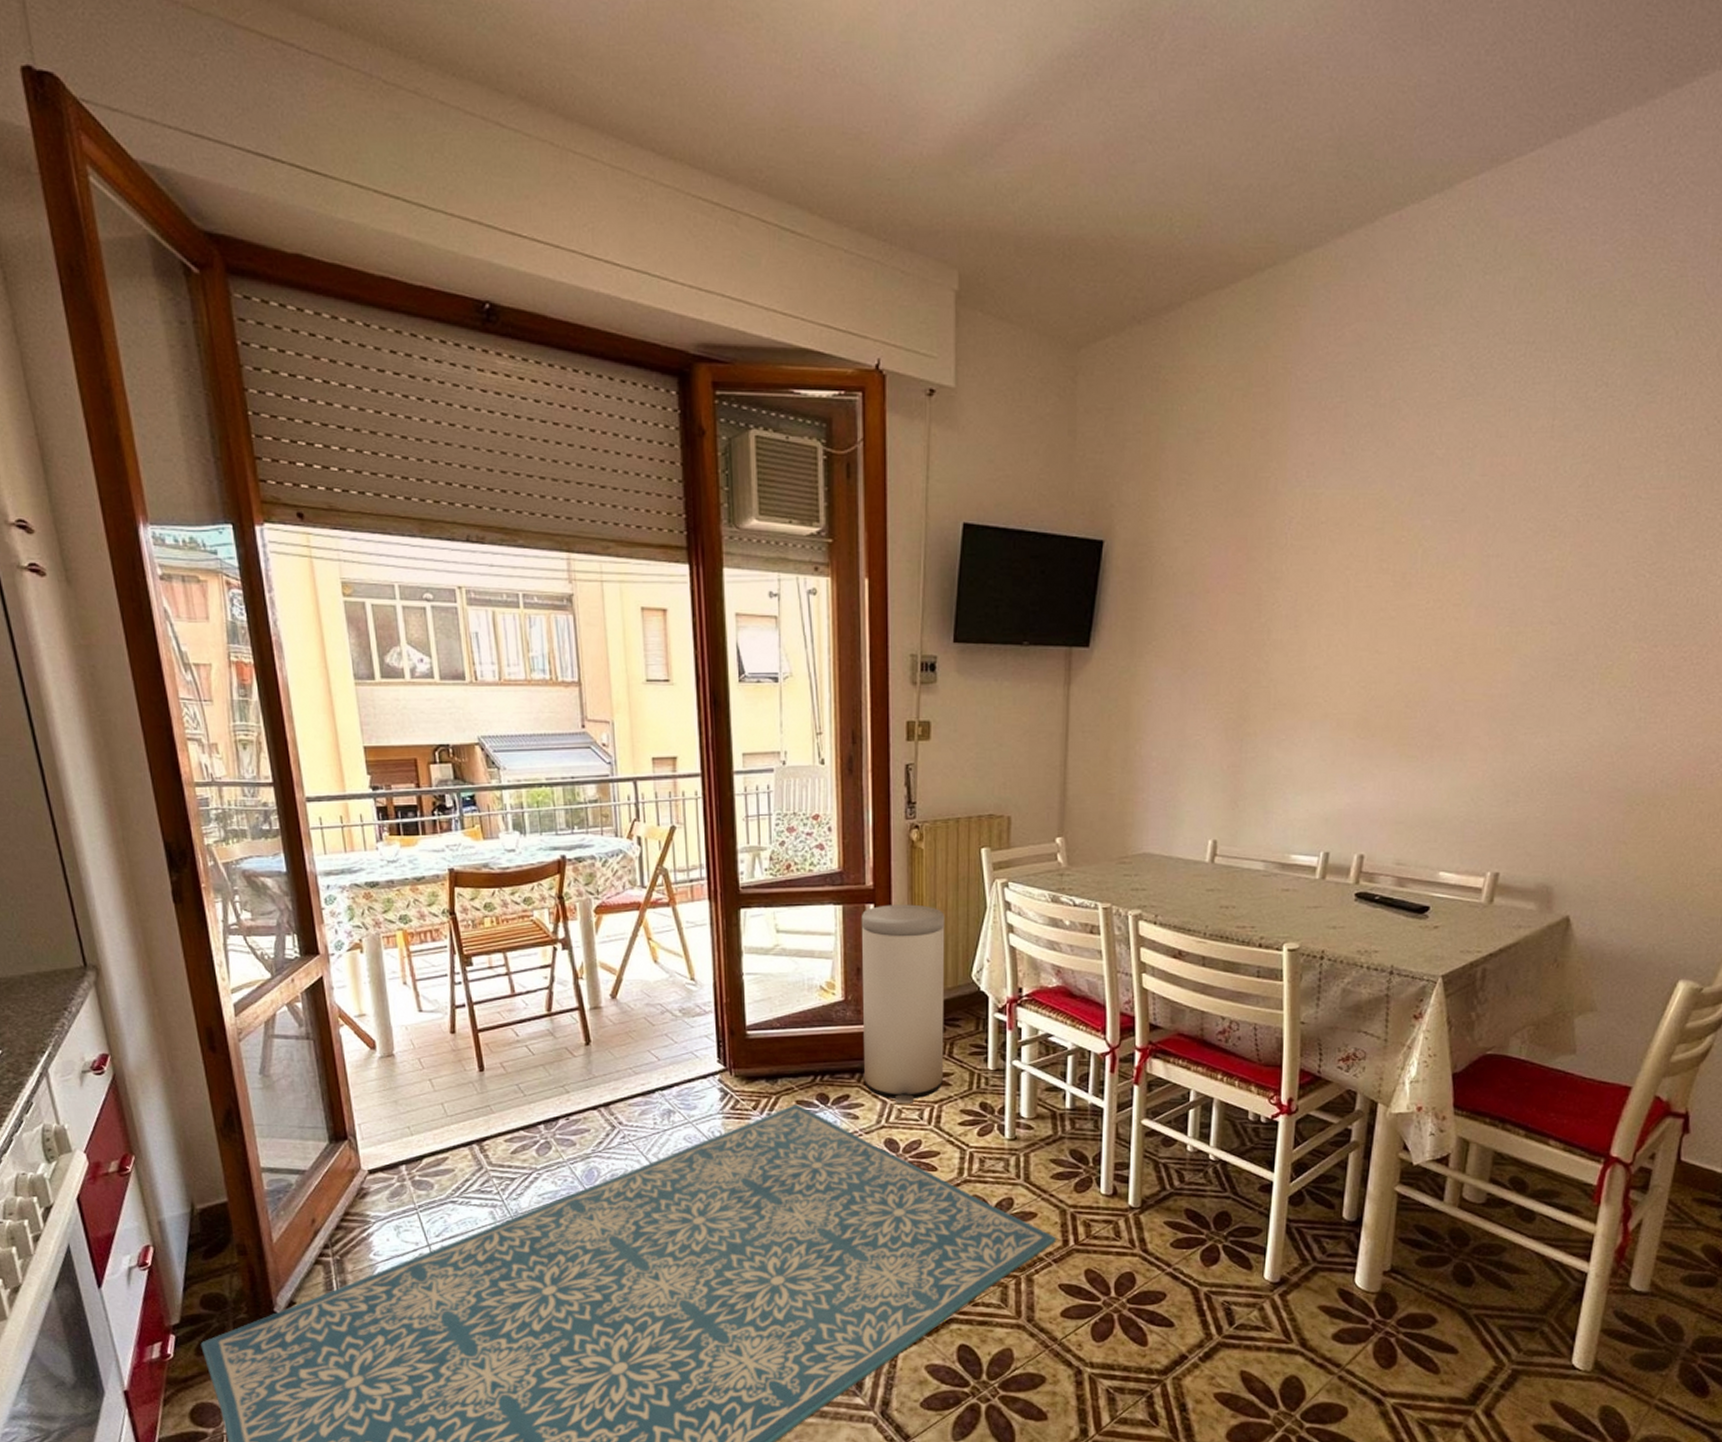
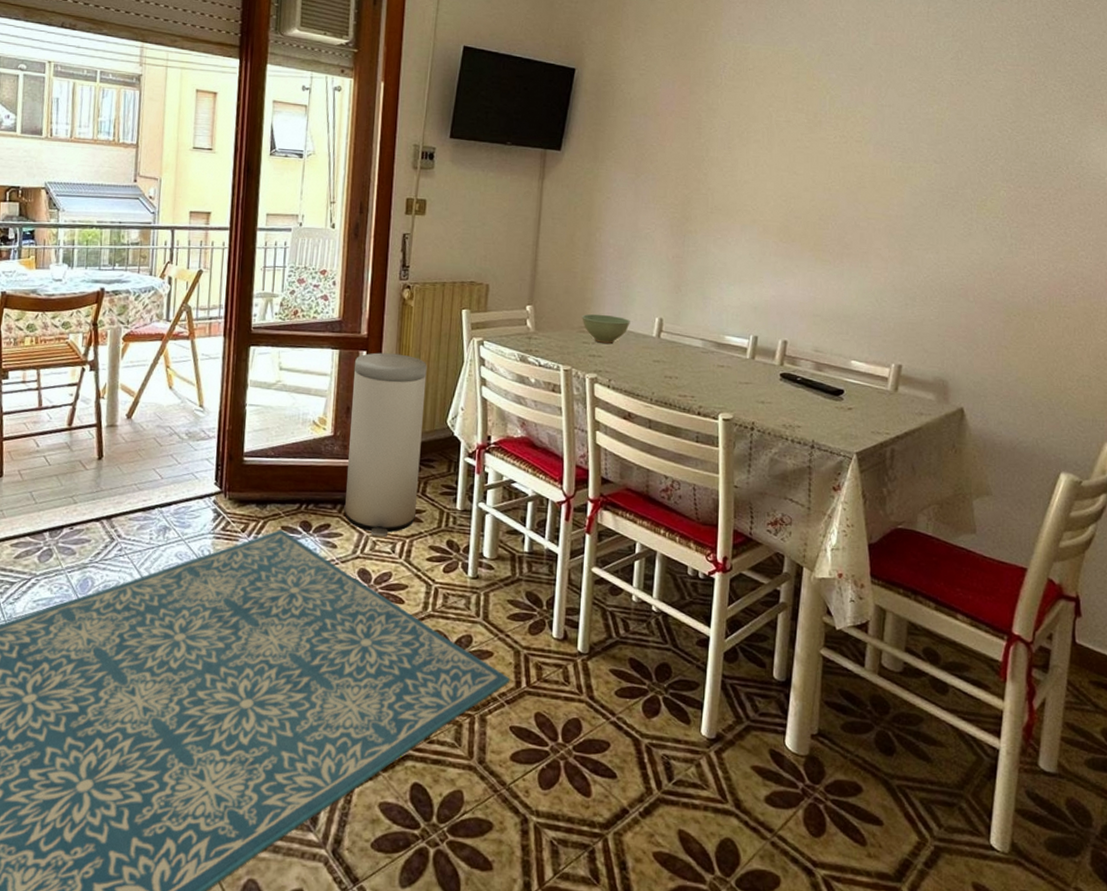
bowl: none [1121,841,1179,875] -> present [582,313,630,345]

